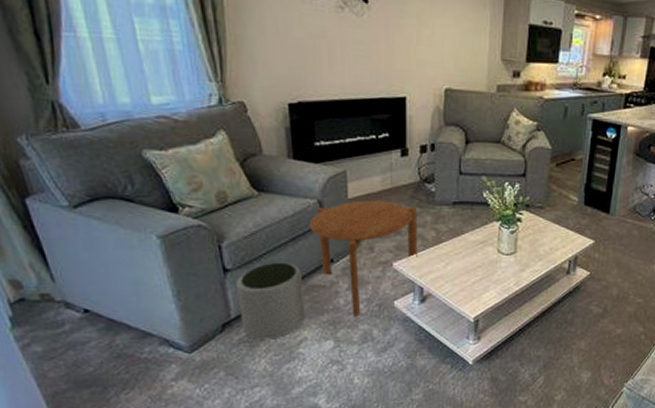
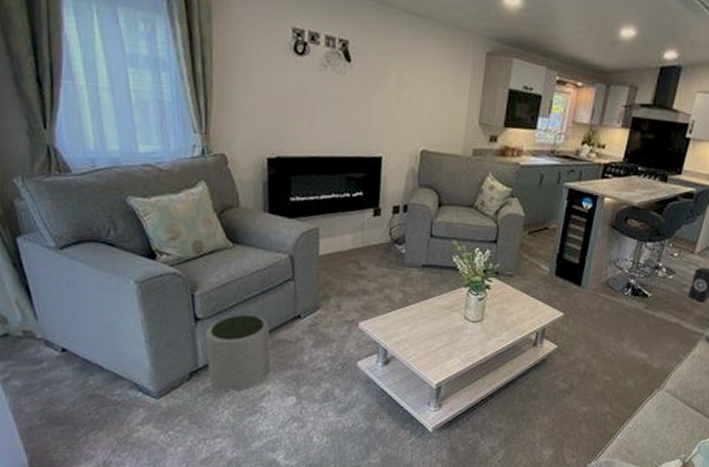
side table: present [309,200,418,317] -> none [279,257,387,375]

